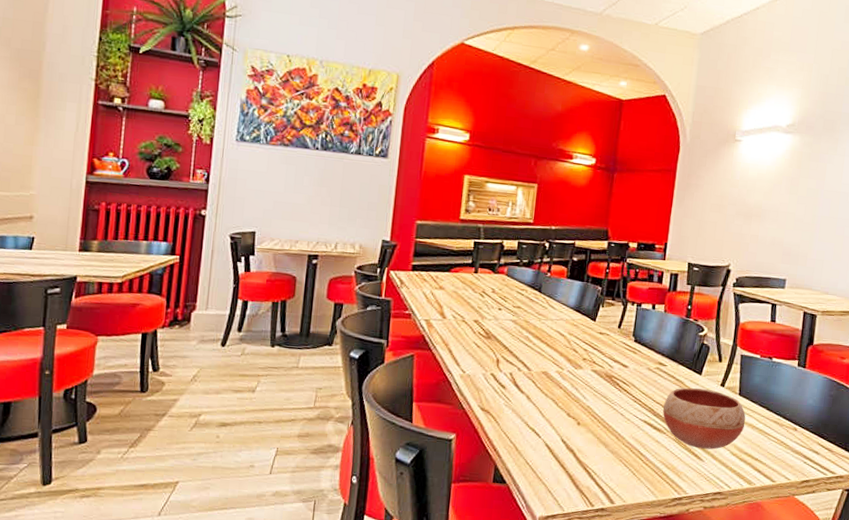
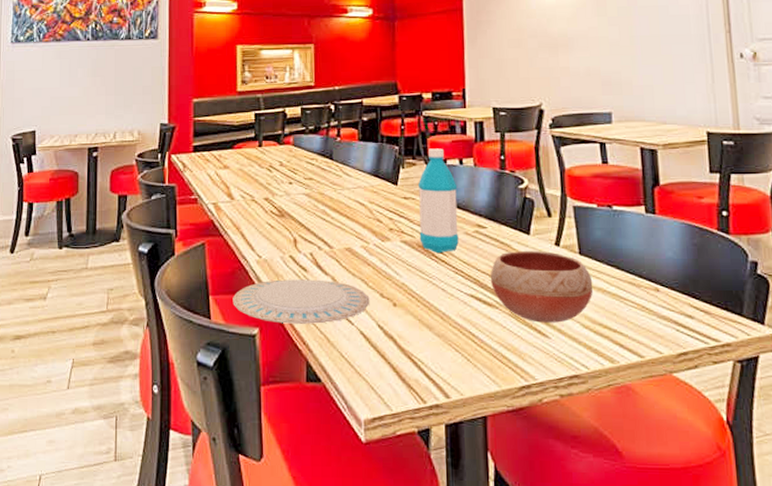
plate: none [434,393,558,435] -> present [232,279,370,324]
water bottle: none [608,292,648,384] -> present [417,148,459,254]

